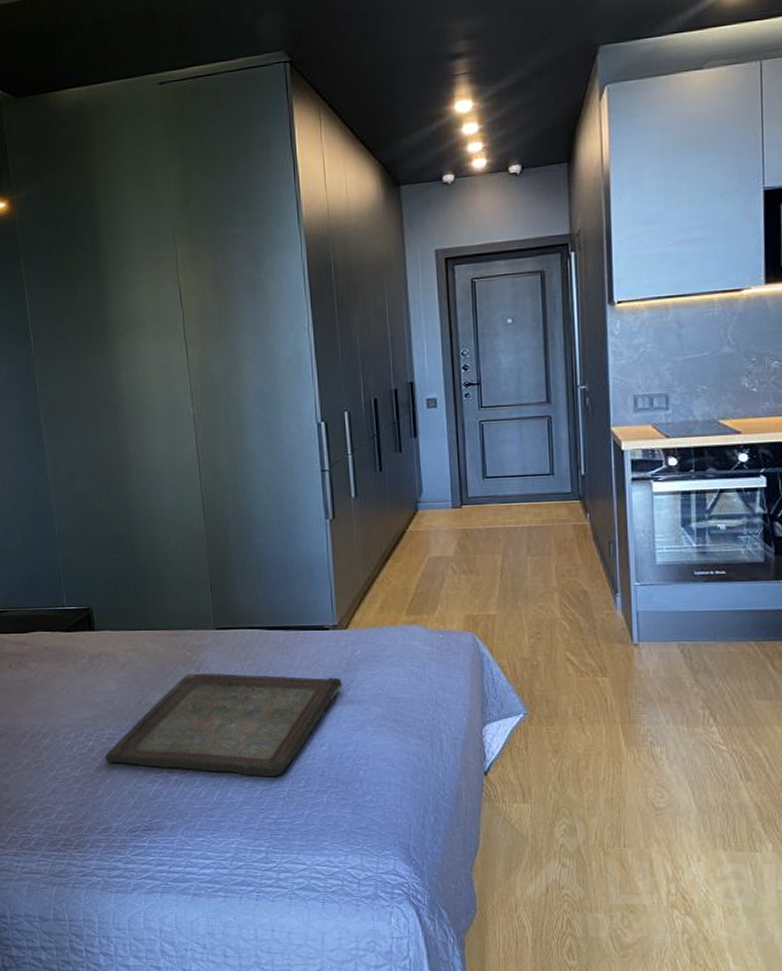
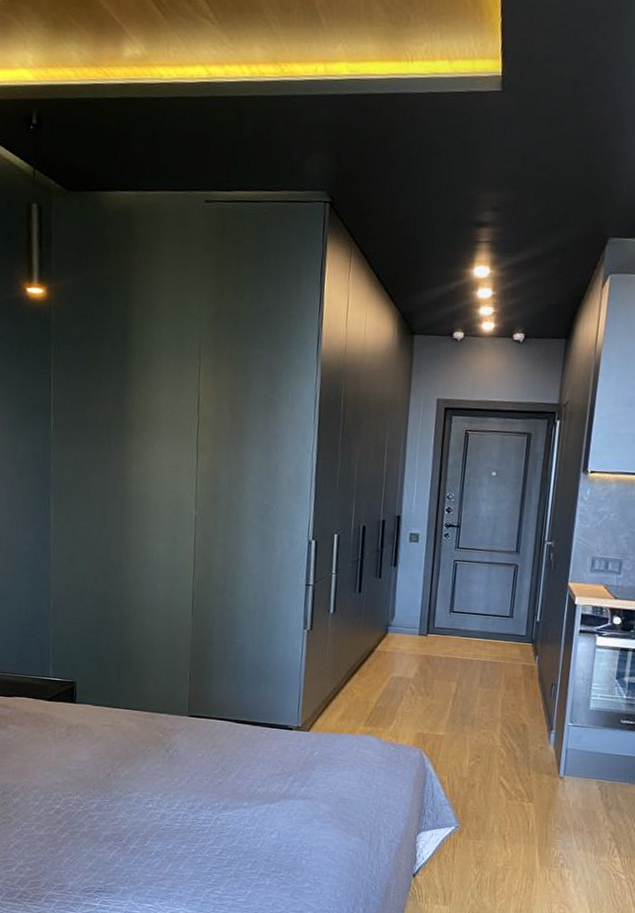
serving tray: present [104,674,342,776] -> none [69,754,298,857]

